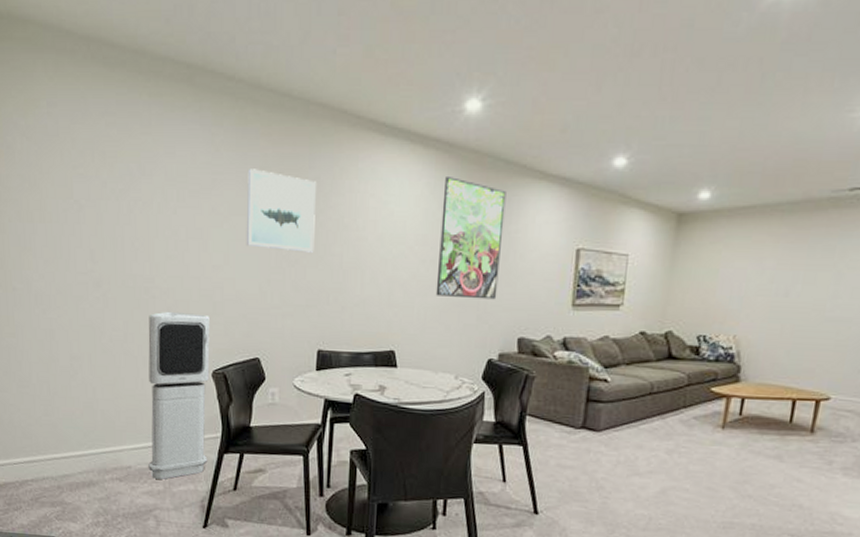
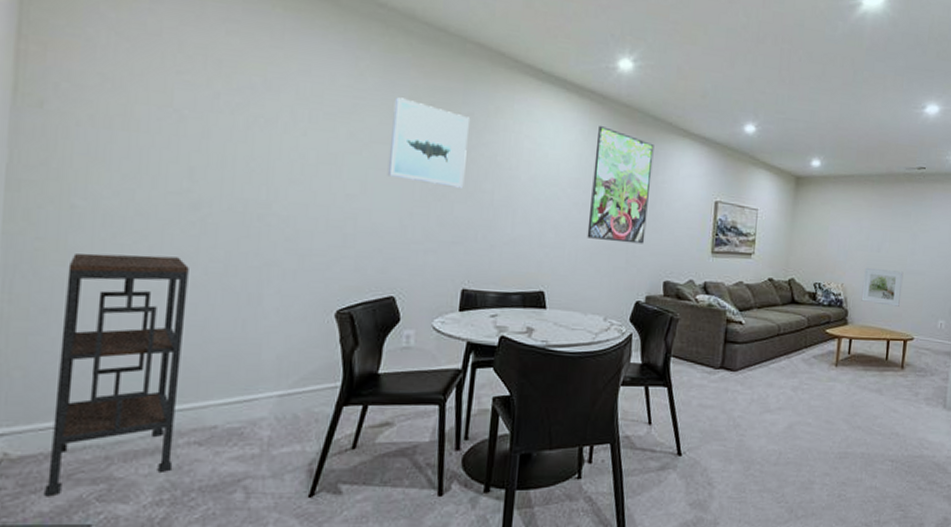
shelving unit: none [17,326,104,514] -> present [44,253,189,497]
air purifier: present [148,311,210,480] -> none [241,241,338,440]
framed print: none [759,315,821,361] -> present [861,267,904,307]

